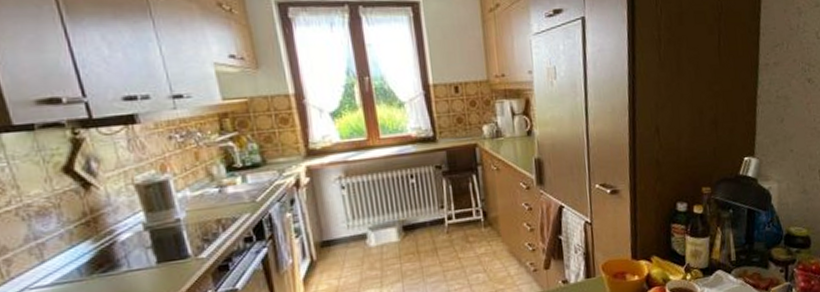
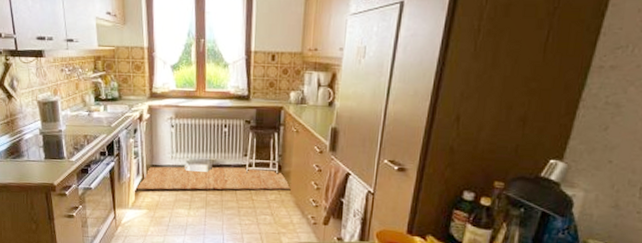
rug: none [304,219,500,277] -> present [136,166,290,190]

